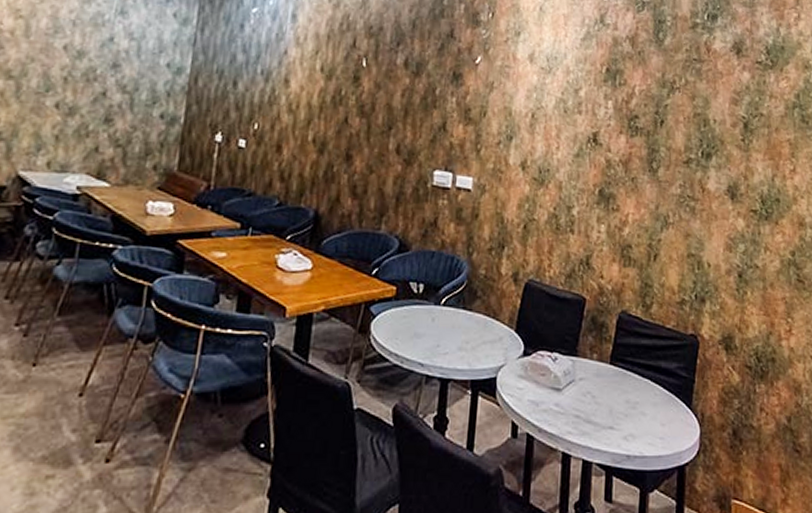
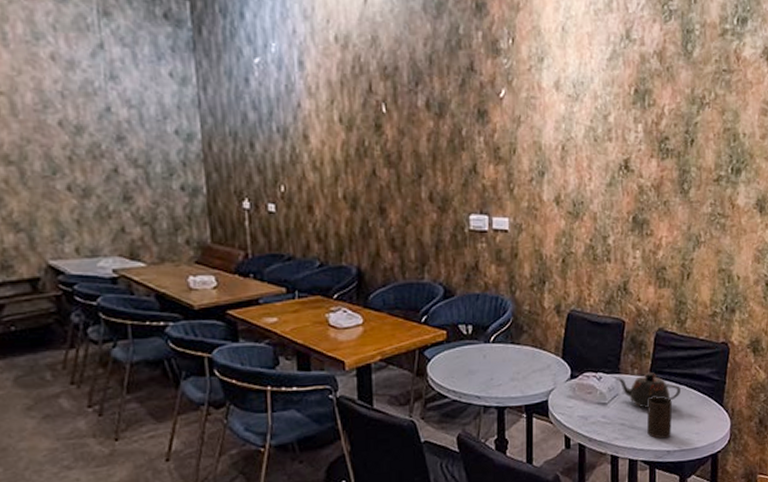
teapot: none [572,359,645,401] -> present [615,373,682,408]
cup: none [605,388,634,440] -> present [647,397,672,439]

